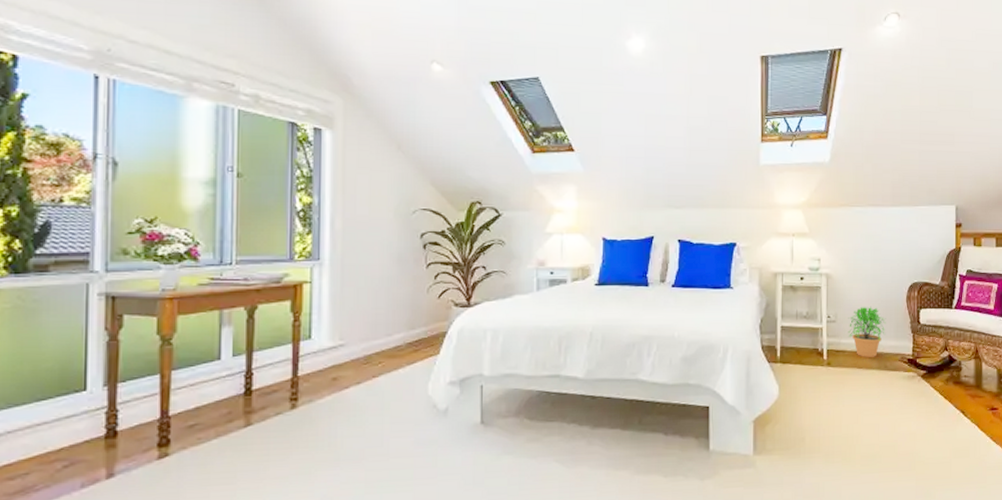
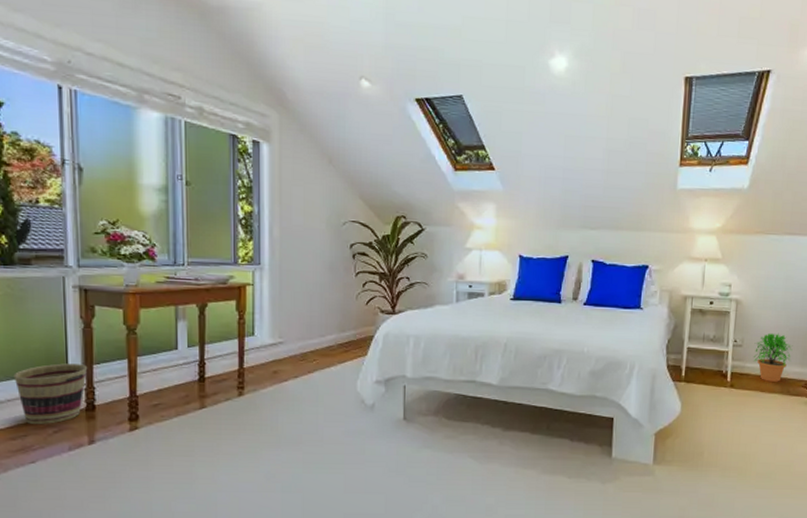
basket: none [17,383,111,459] -> present [13,363,88,424]

